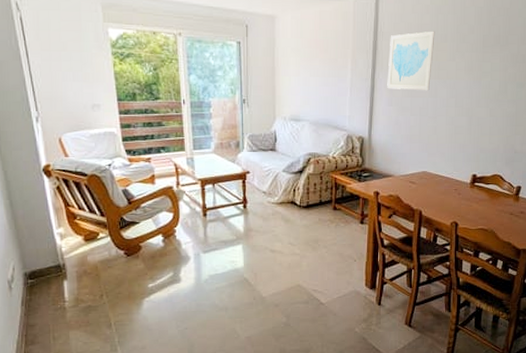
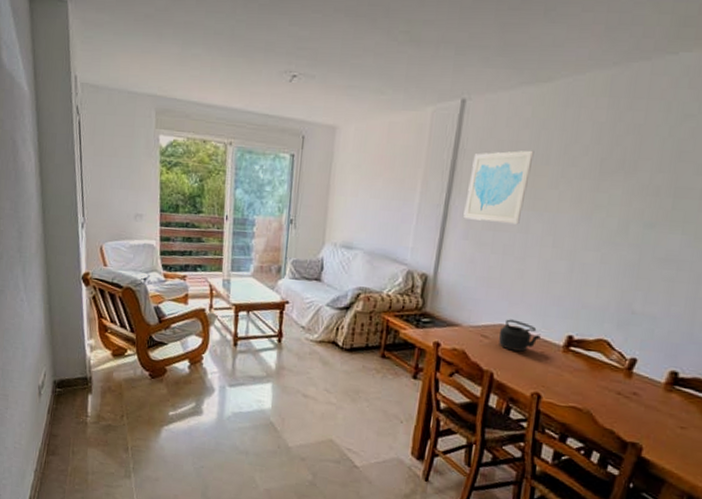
teapot: none [423,166,453,191] -> present [499,319,541,352]

